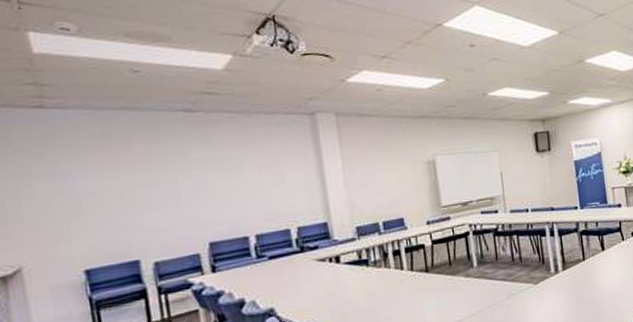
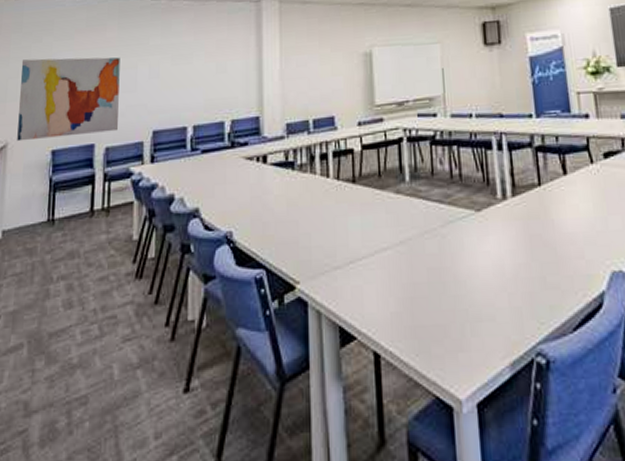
wall art: none [19,172,166,265] -> present [17,57,120,142]

